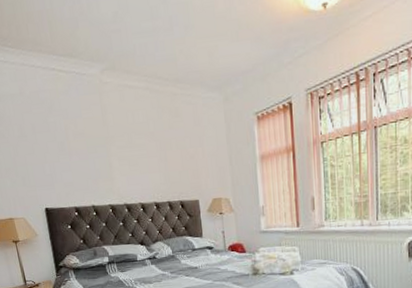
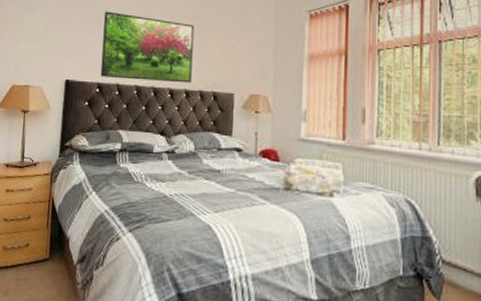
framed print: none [65,137,159,201] -> present [100,11,195,83]

